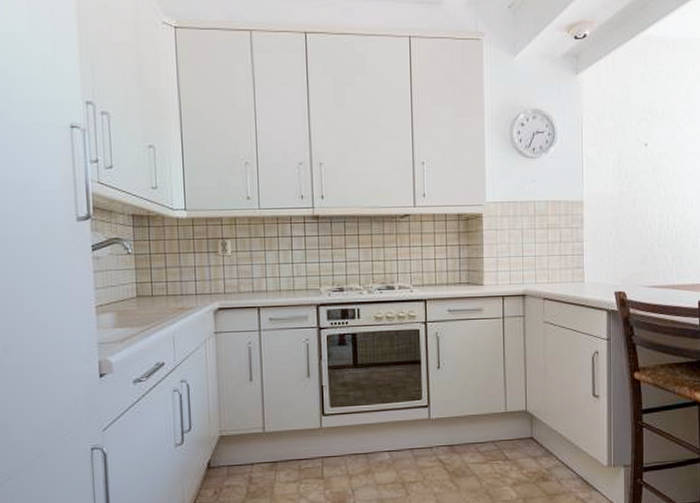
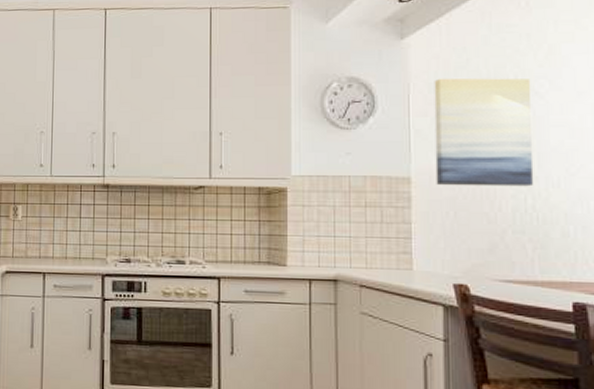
wall art: none [602,111,675,208] -> present [434,77,534,187]

